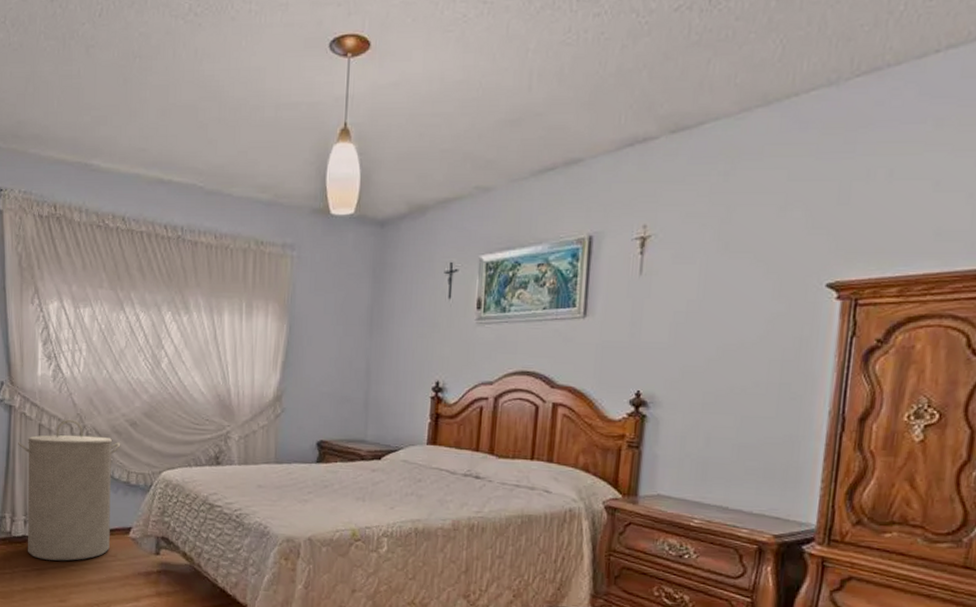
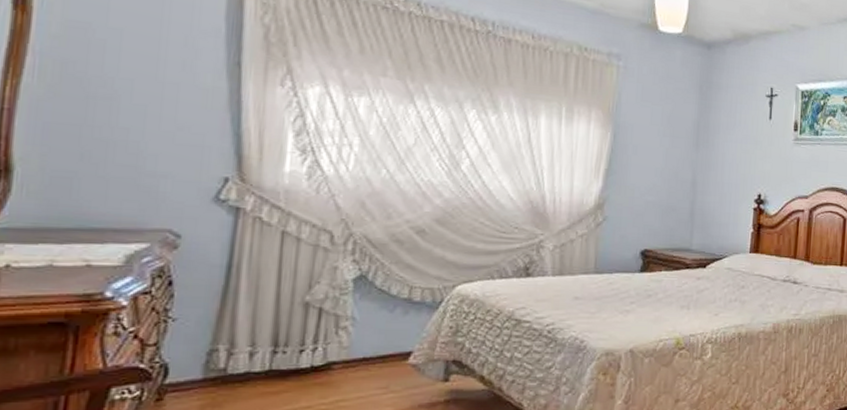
laundry hamper: present [18,419,121,561] -> none [246,225,402,401]

